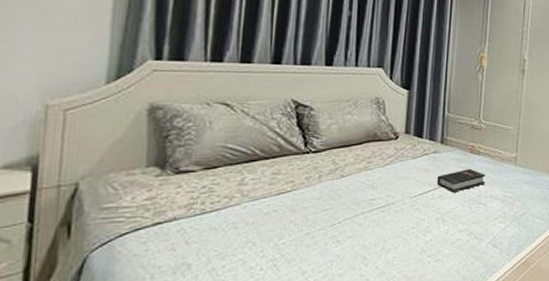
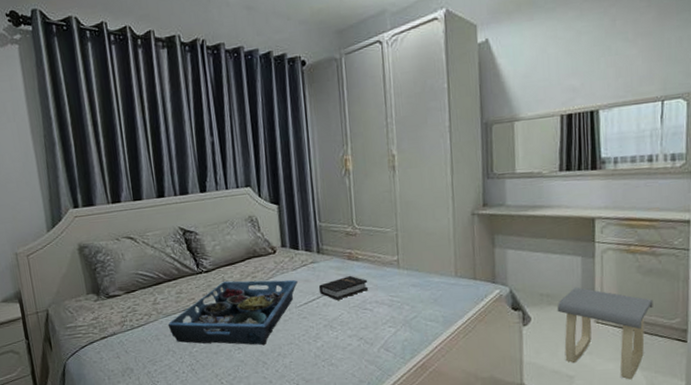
serving tray: none [252,165,417,239] -> present [168,279,299,346]

